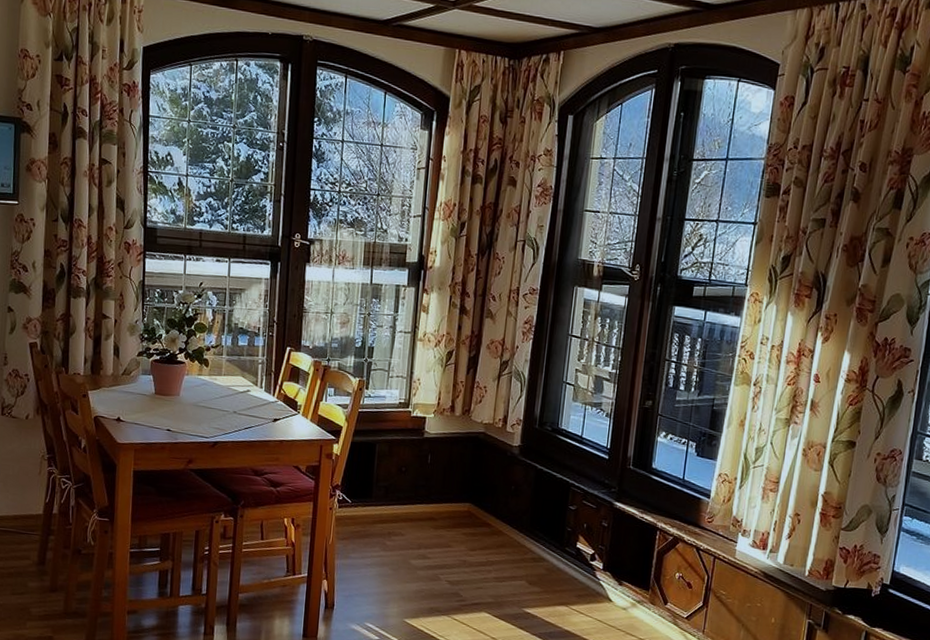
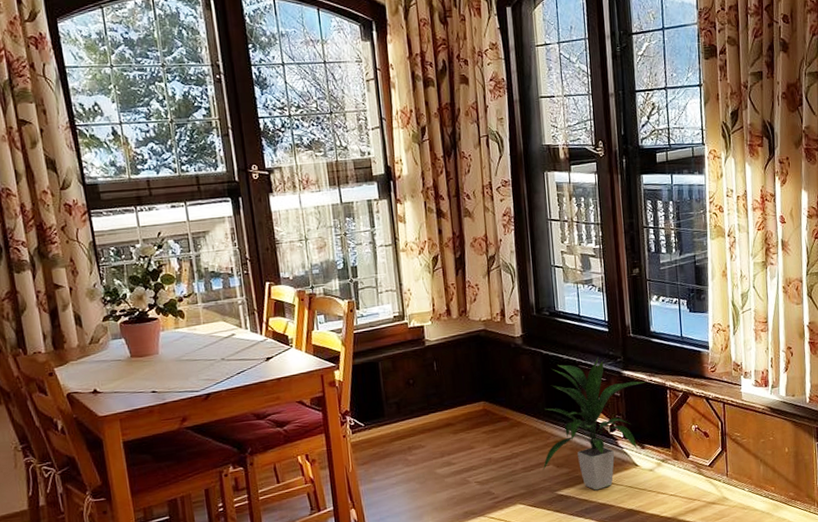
indoor plant: none [514,482,637,617] -> present [542,356,646,490]

